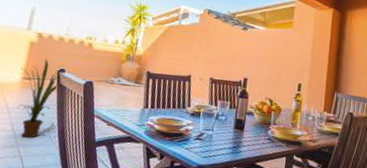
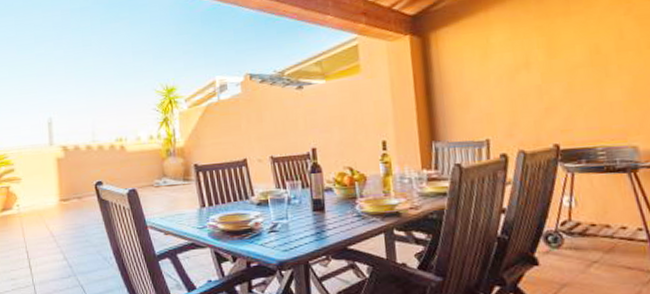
house plant: present [17,59,60,138] -> none [54,174,100,265]

